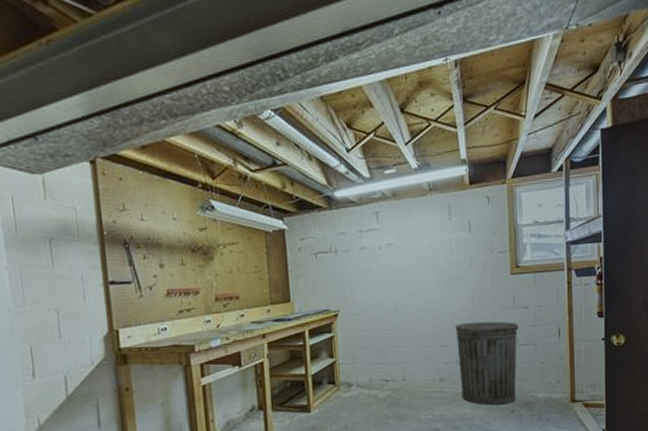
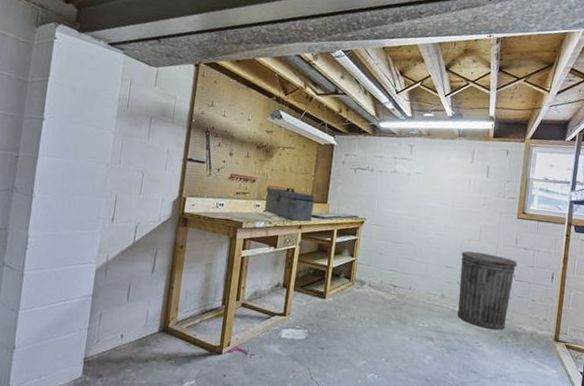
toolbox: none [215,291,276,331] -> present [264,187,315,222]

